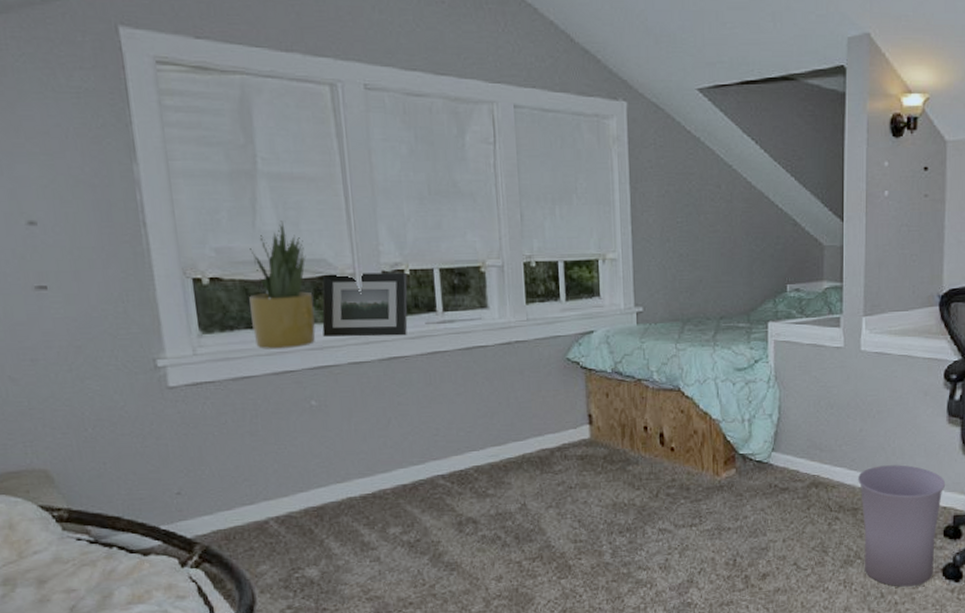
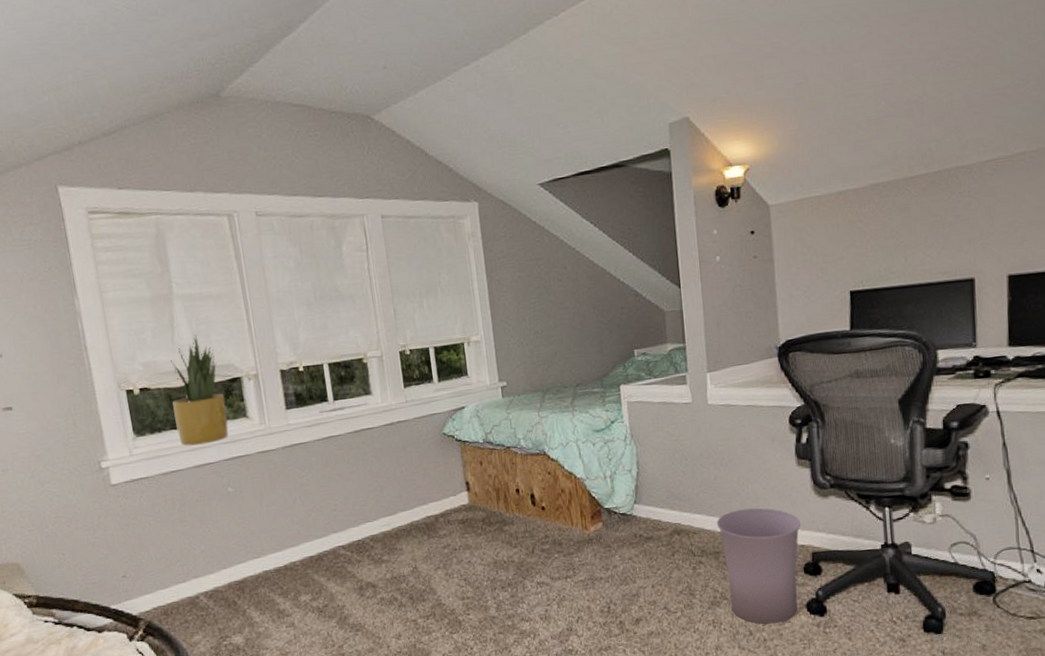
picture frame: present [322,272,408,337] -> none [231,369,305,431]

